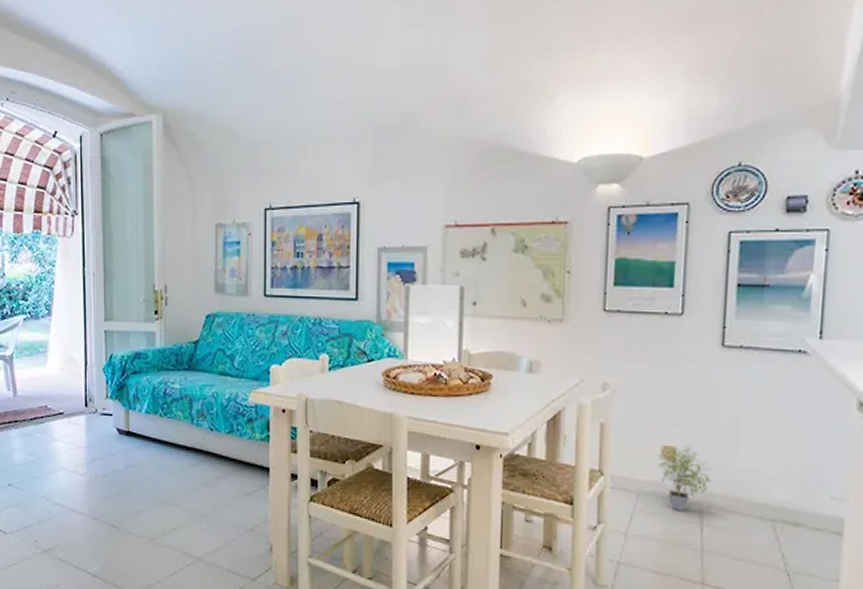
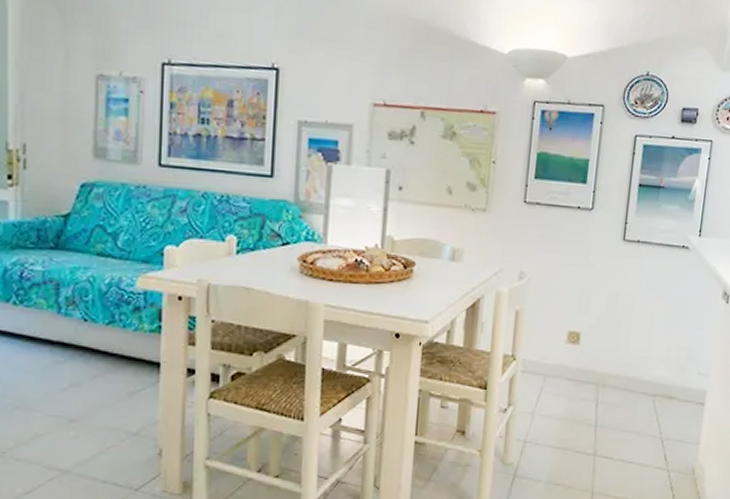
potted plant: present [657,446,713,512] -> none [563,332,608,391]

